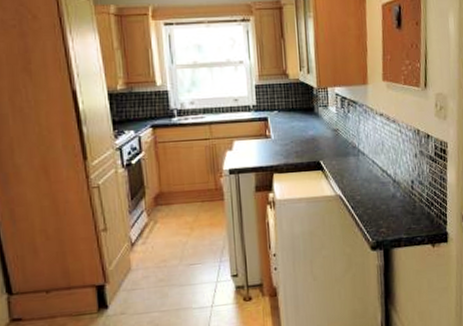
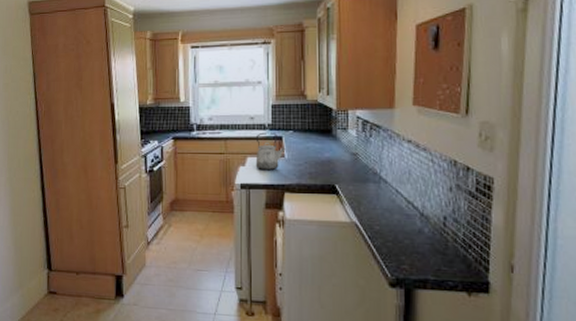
kettle: none [241,113,272,154] -> present [255,132,286,171]

